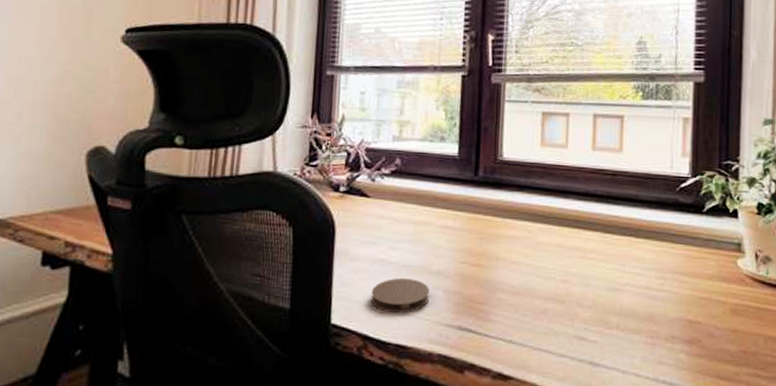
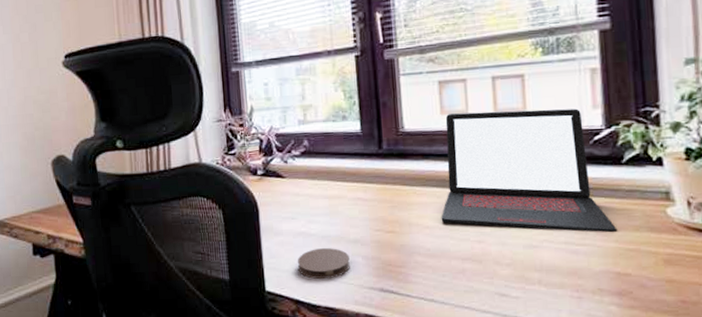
laptop: none [529,147,692,279] -> present [441,108,616,232]

